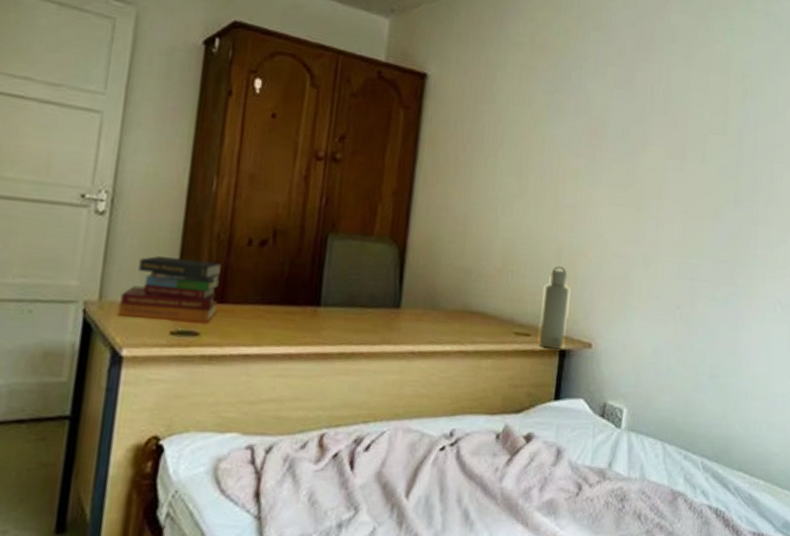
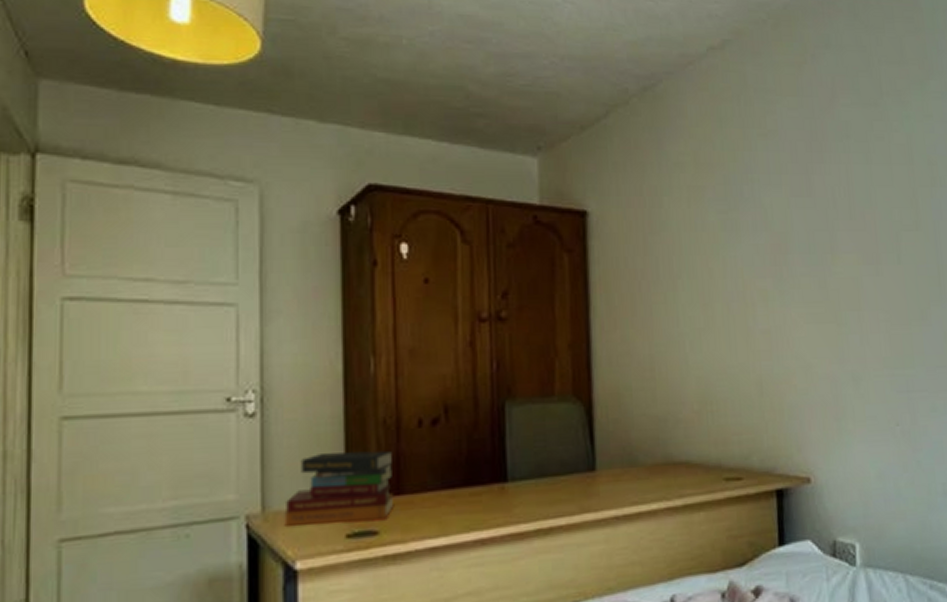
bottle: present [540,265,569,350] -> none [751,398,779,491]

